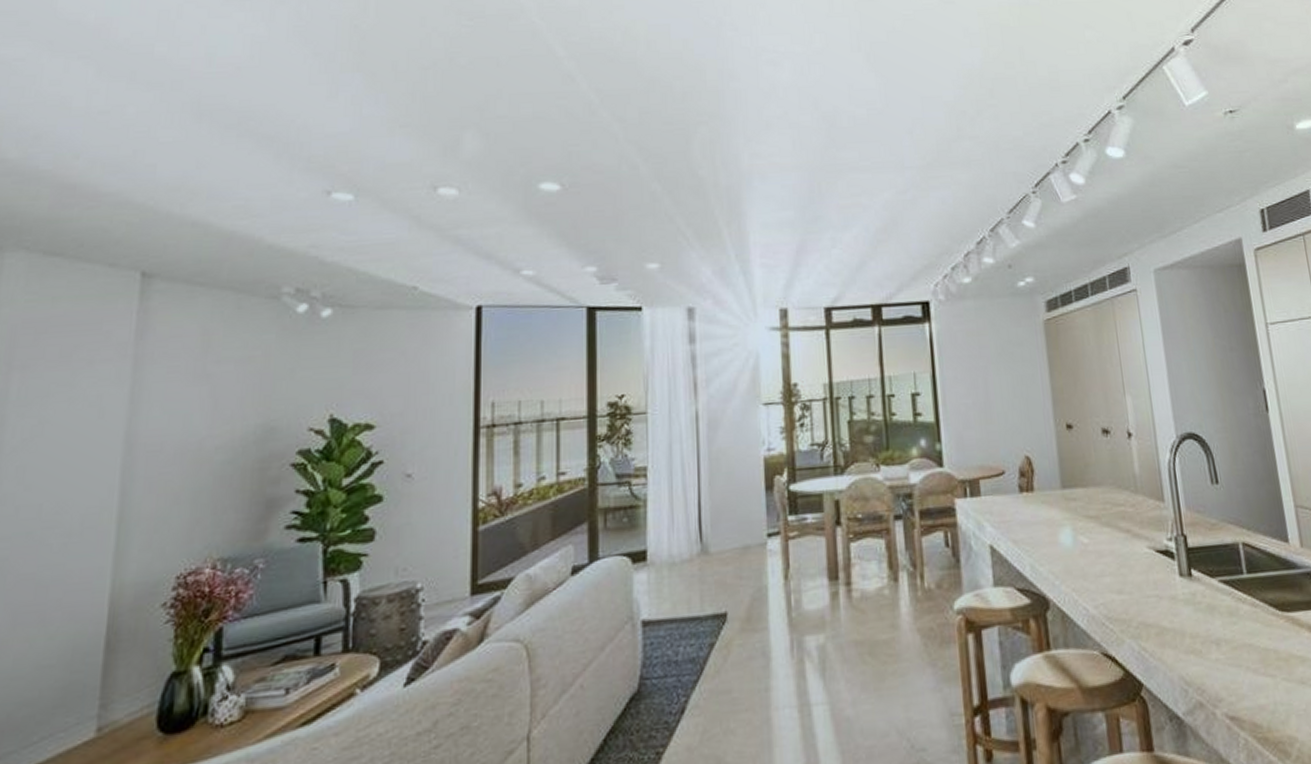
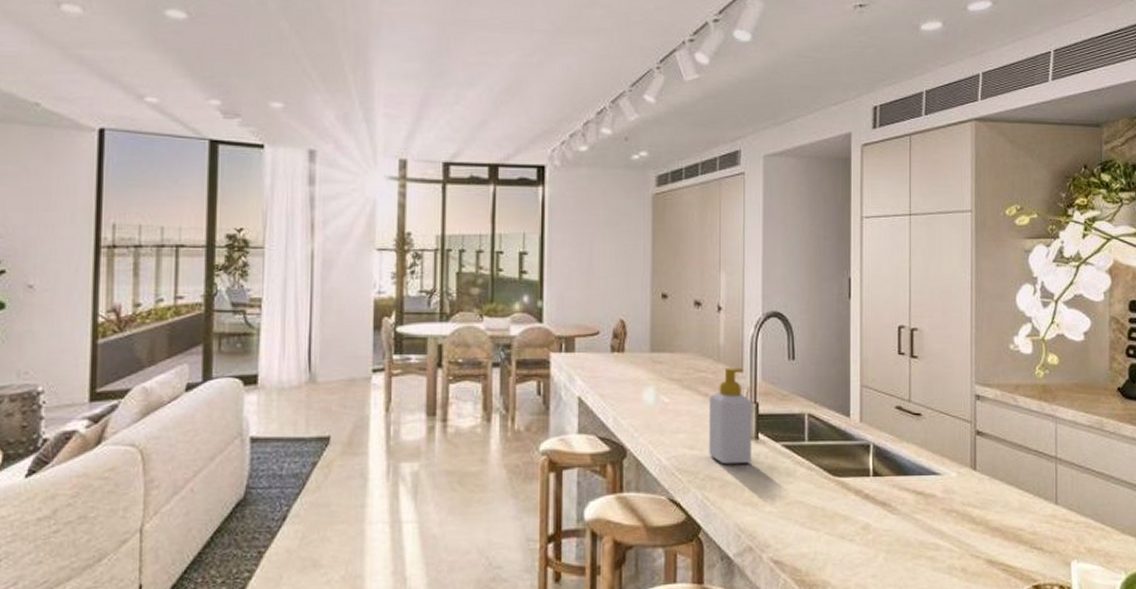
soap bottle: none [1131,497,1188,609] -> present [709,367,752,465]

